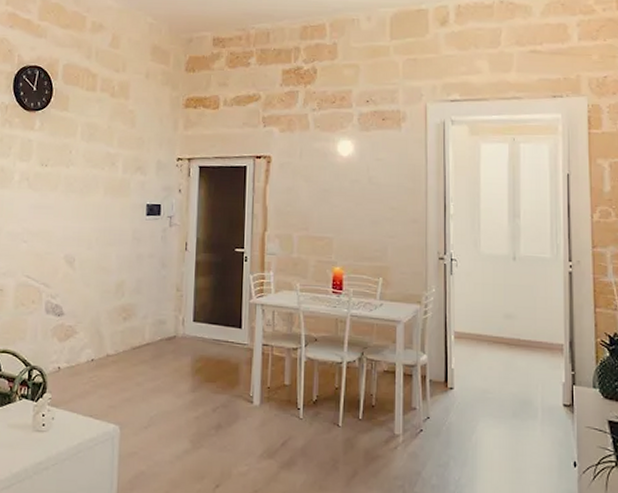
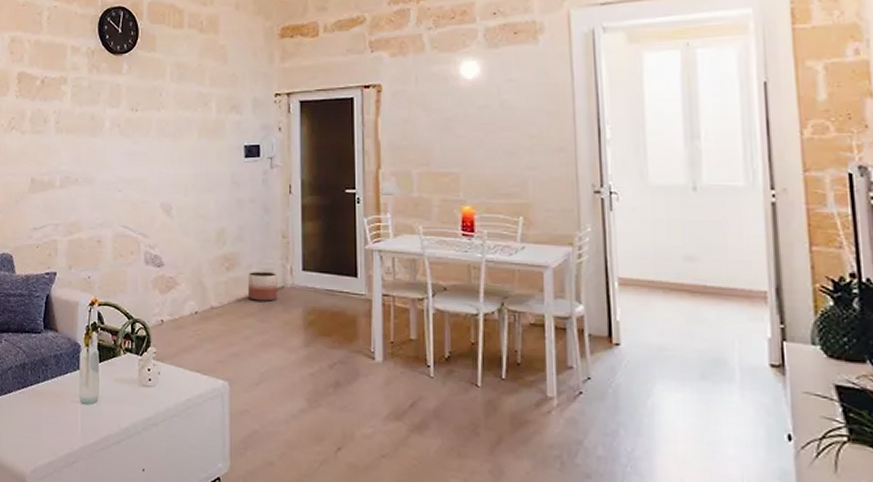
planter: none [143,321,170,350] -> present [248,271,277,301]

